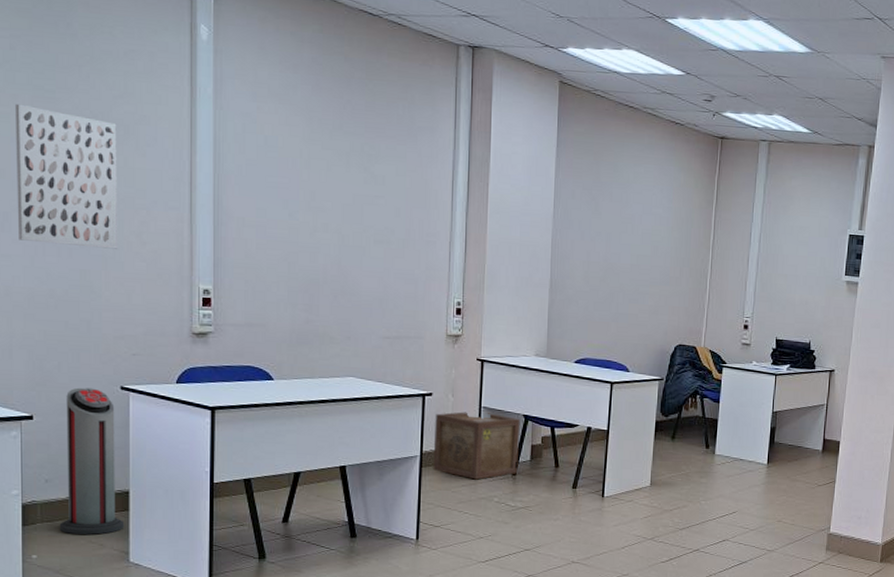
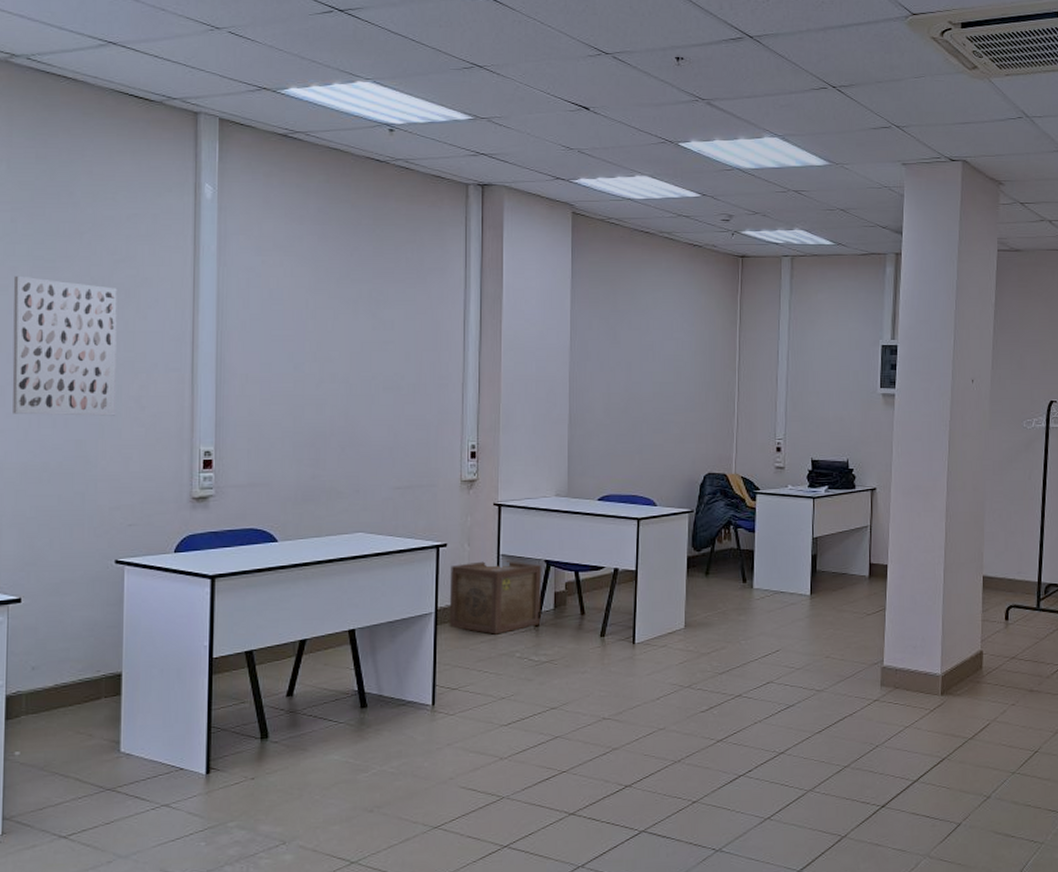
air purifier: present [59,387,125,535] -> none [45,564,116,726]

